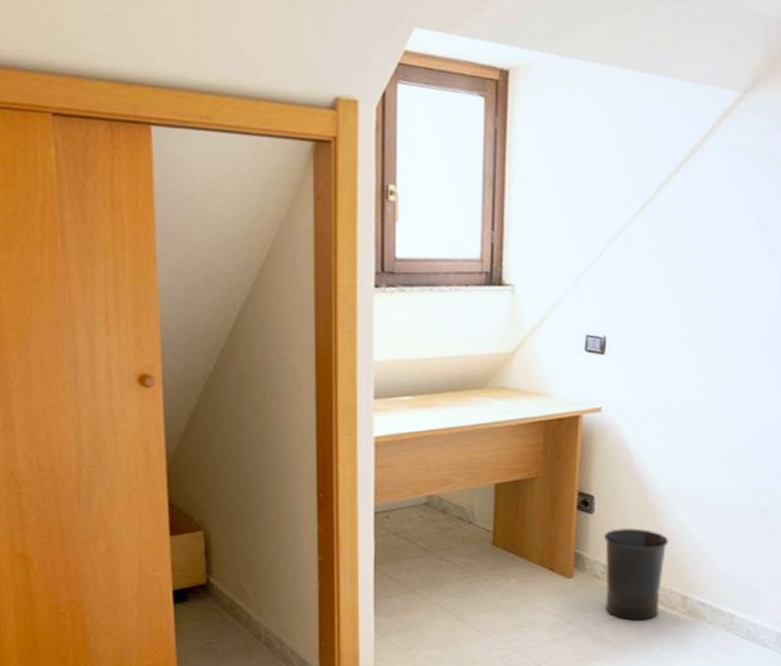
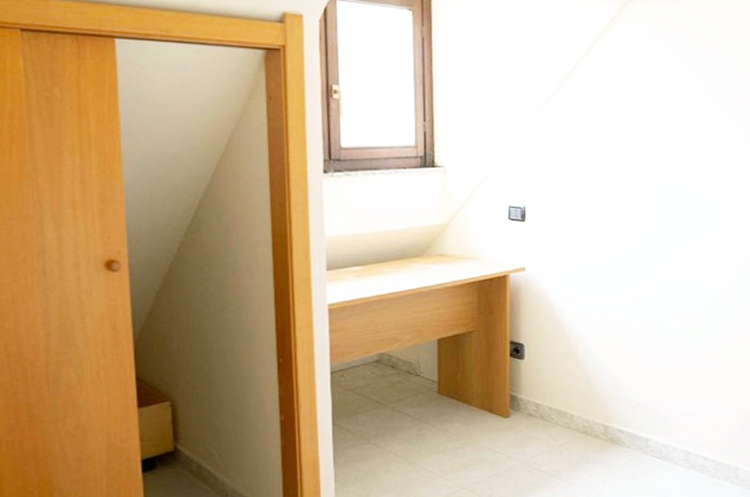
waste bin: present [604,529,669,621] -> none [534,370,590,452]

